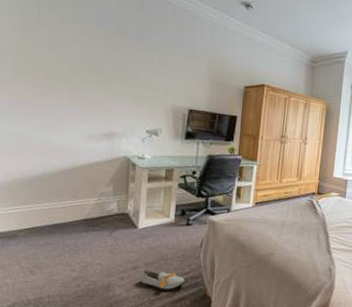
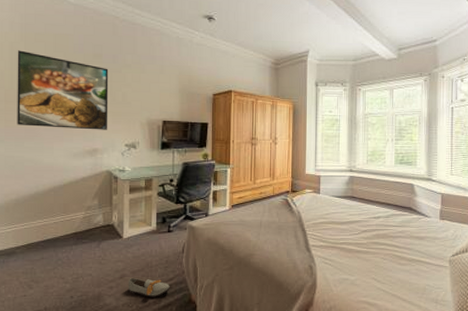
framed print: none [25,15,133,114] -> present [17,50,109,130]

